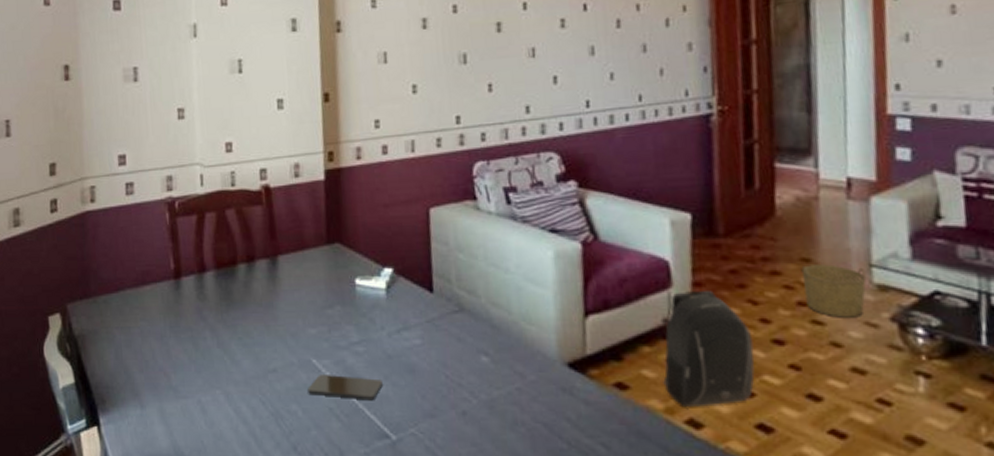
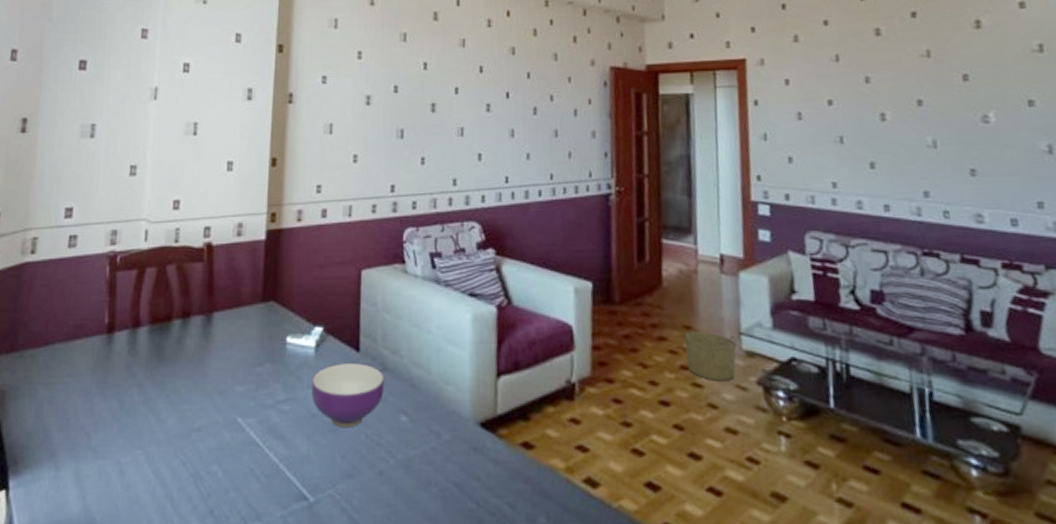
phone: present [308,375,383,401] -> none [230,434,305,461]
bowl: none [384,304,463,369] -> present [311,363,385,428]
backpack: present [663,291,755,407] -> none [565,354,645,466]

